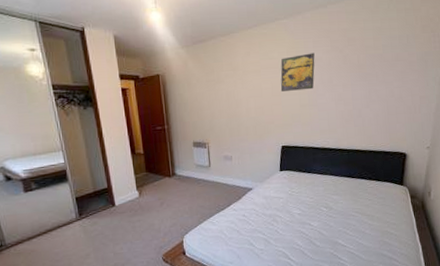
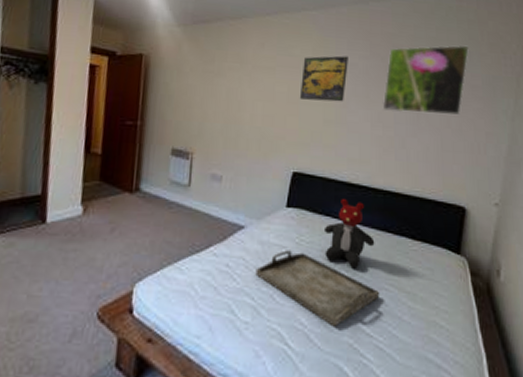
serving tray: none [263,200,350,244] -> present [255,250,380,327]
teddy bear: none [307,160,344,205] -> present [323,199,375,269]
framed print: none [342,30,406,91] -> present [382,45,469,115]

